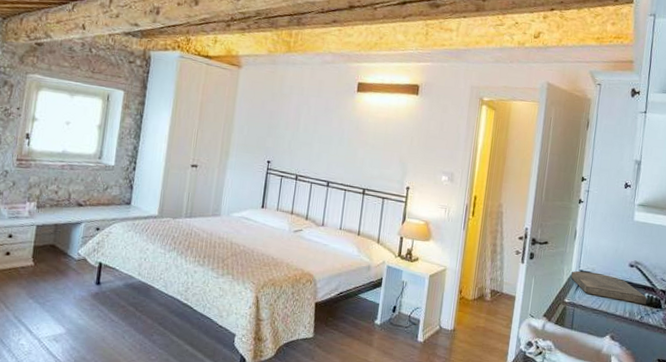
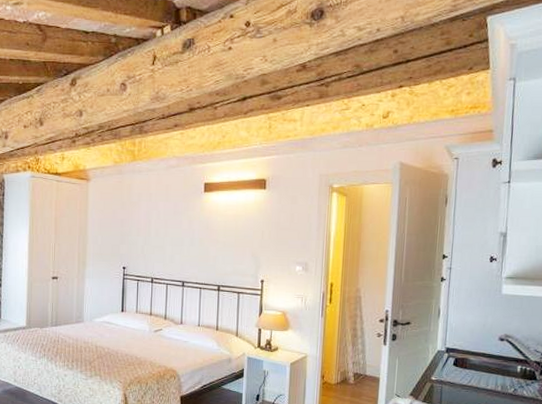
cutting board: present [571,270,647,305] -> none [437,348,520,378]

